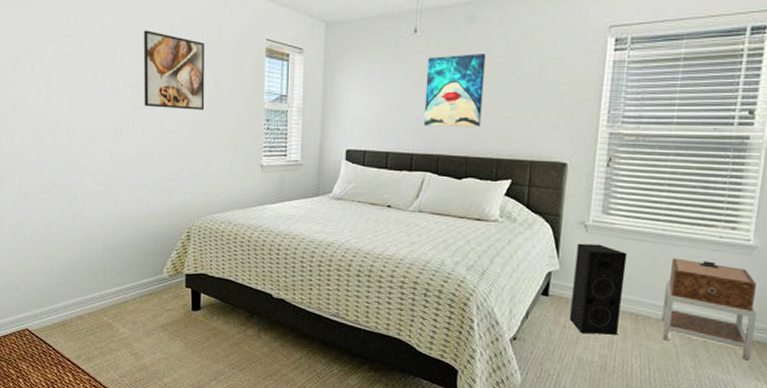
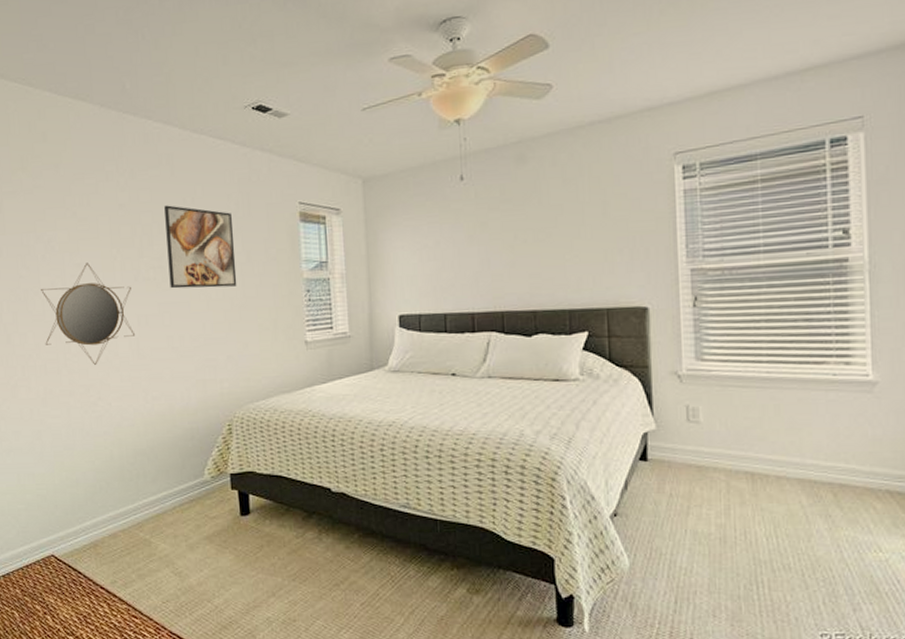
home mirror: none [28,76,111,168] -> present [41,262,136,365]
wall art: present [423,54,486,128] -> none [478,196,546,281]
speaker: present [569,243,627,335] -> none [672,395,733,500]
nightstand: present [661,258,757,361] -> none [780,403,892,516]

